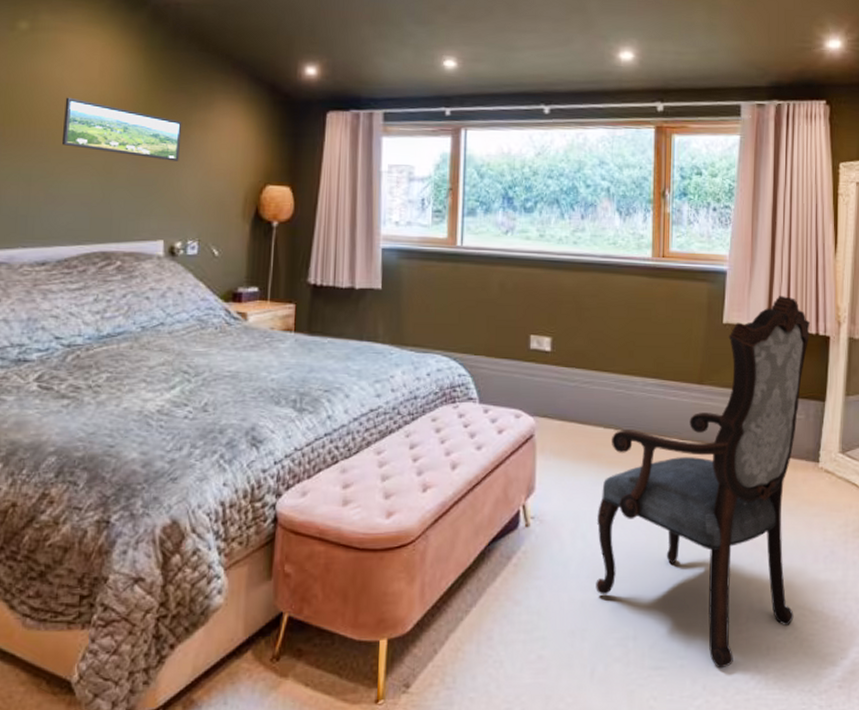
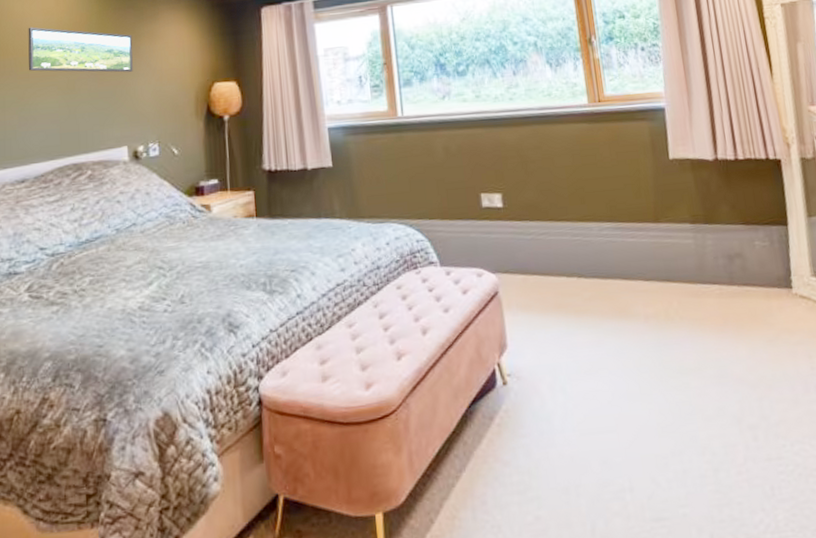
armchair: present [595,296,811,669] -> none [573,125,794,515]

